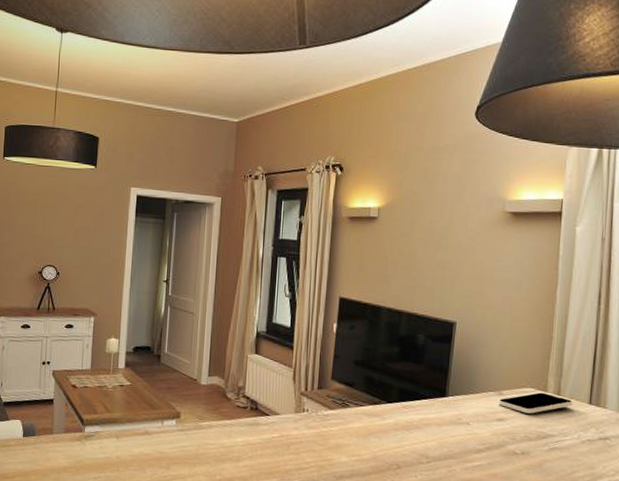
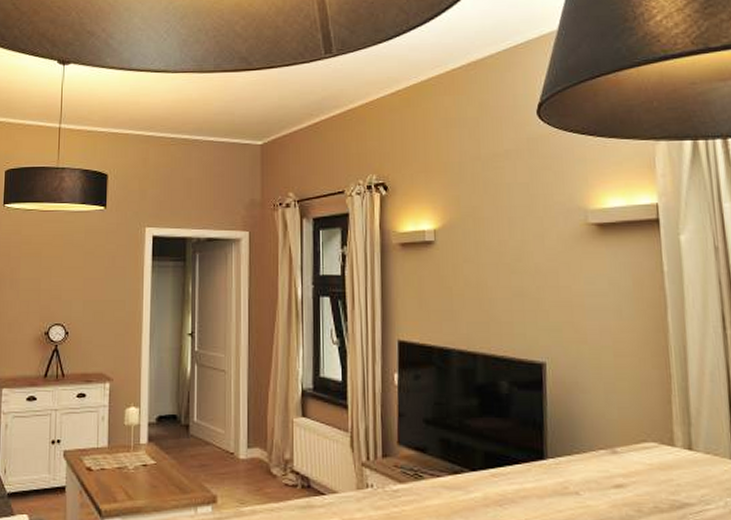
smartphone: present [498,392,573,414] -> none [612,448,711,476]

